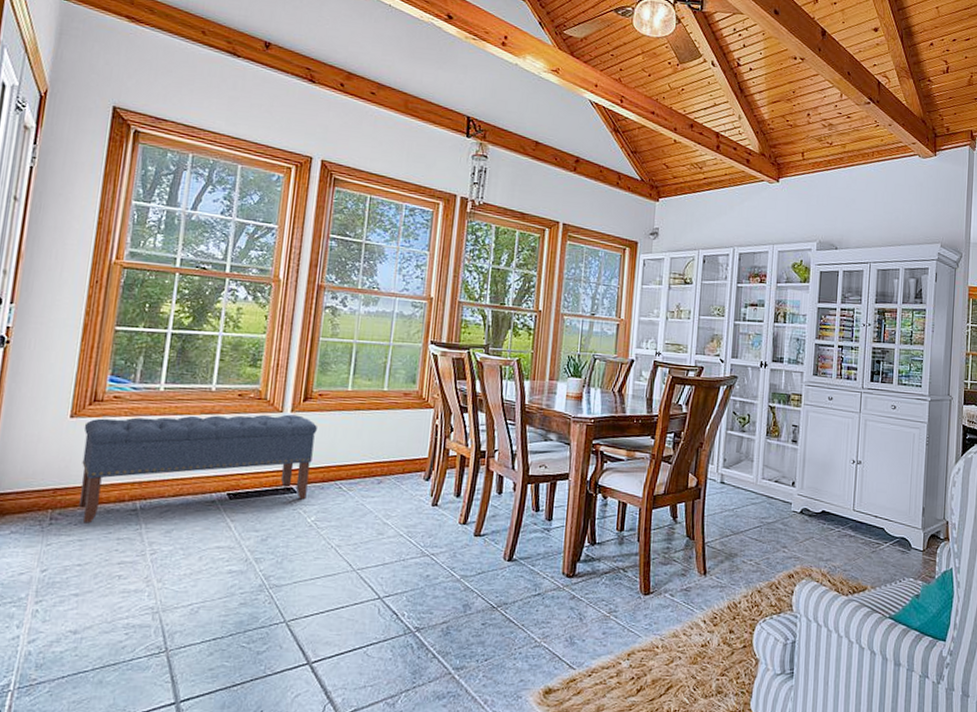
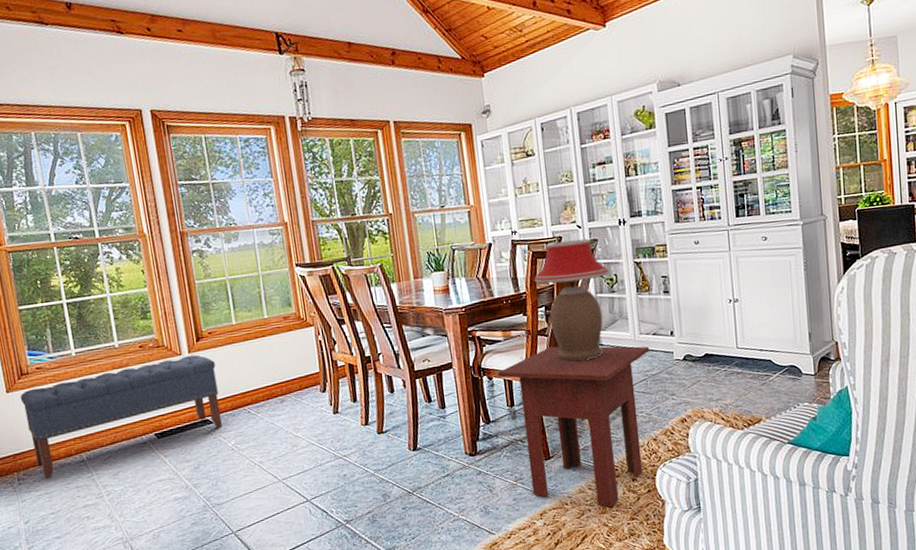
side table: none [614,475,770,659] -> present [498,346,650,508]
table lamp: none [668,371,744,496] -> present [534,238,610,362]

